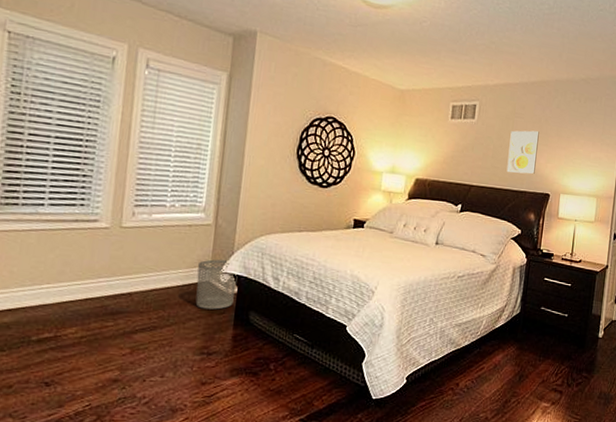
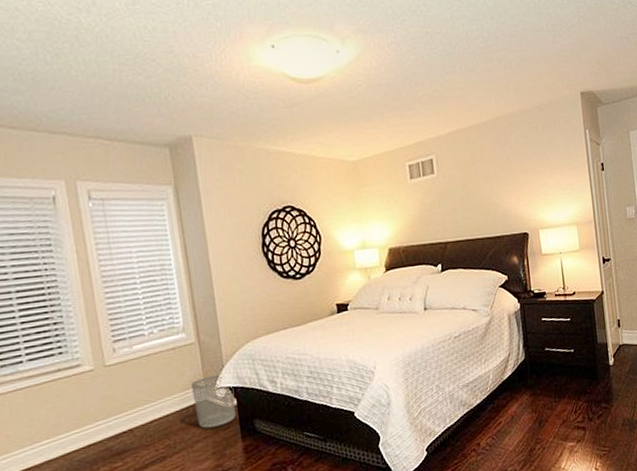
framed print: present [506,130,539,174] -> none [474,171,508,221]

